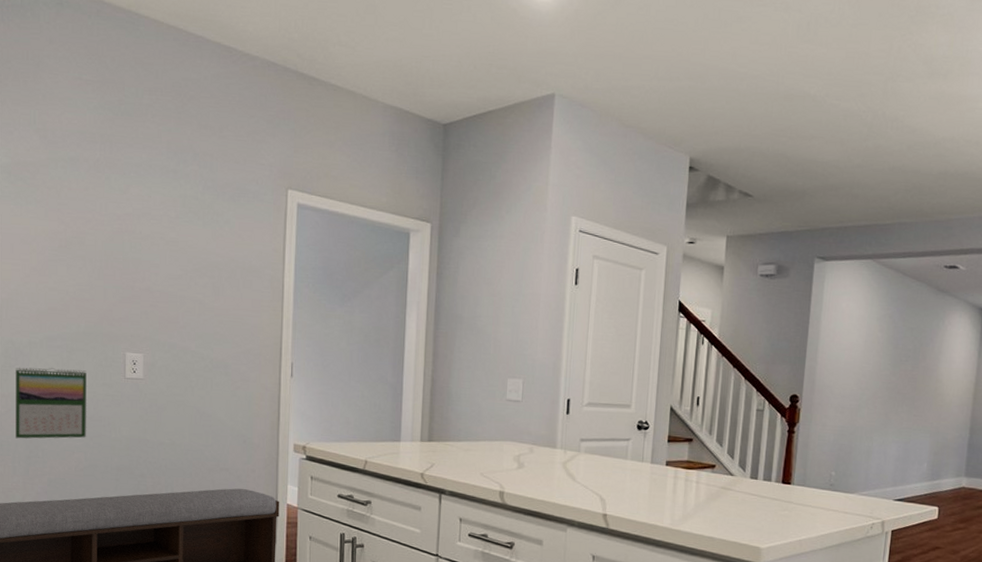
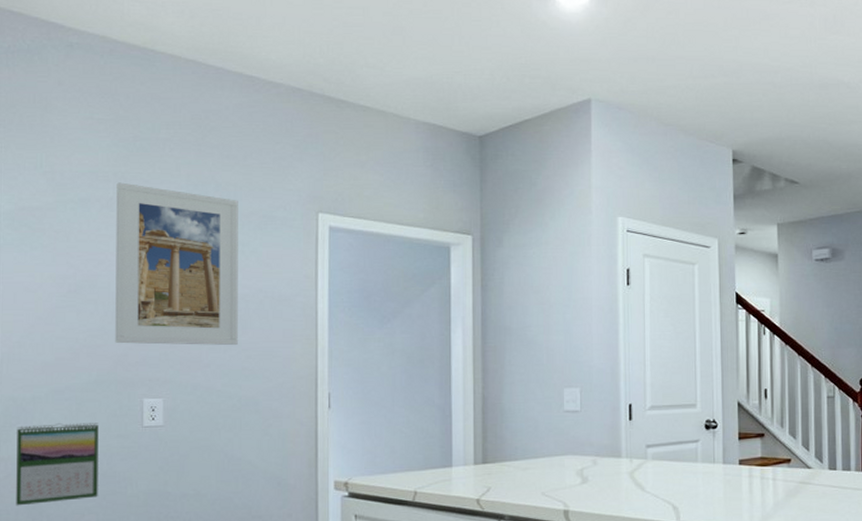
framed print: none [101,144,214,311] -> present [115,182,238,346]

